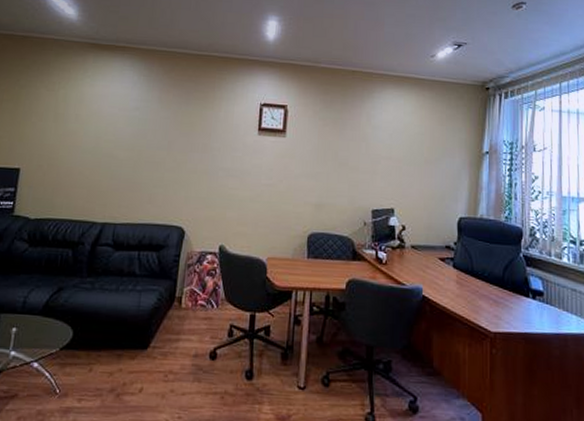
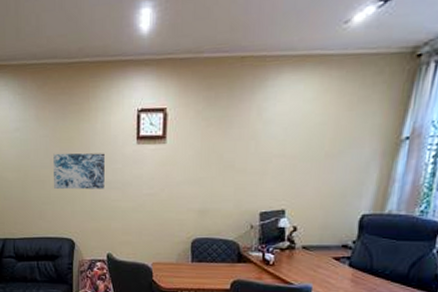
wall art: none [169,136,225,176] -> present [53,153,105,190]

